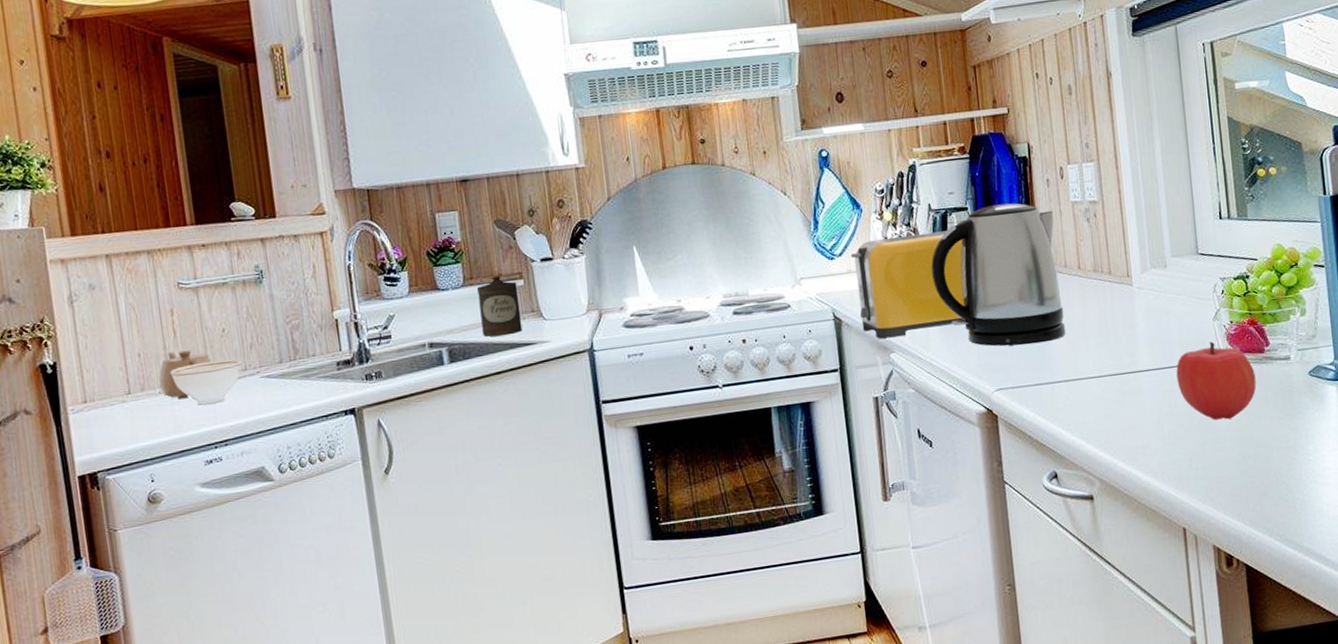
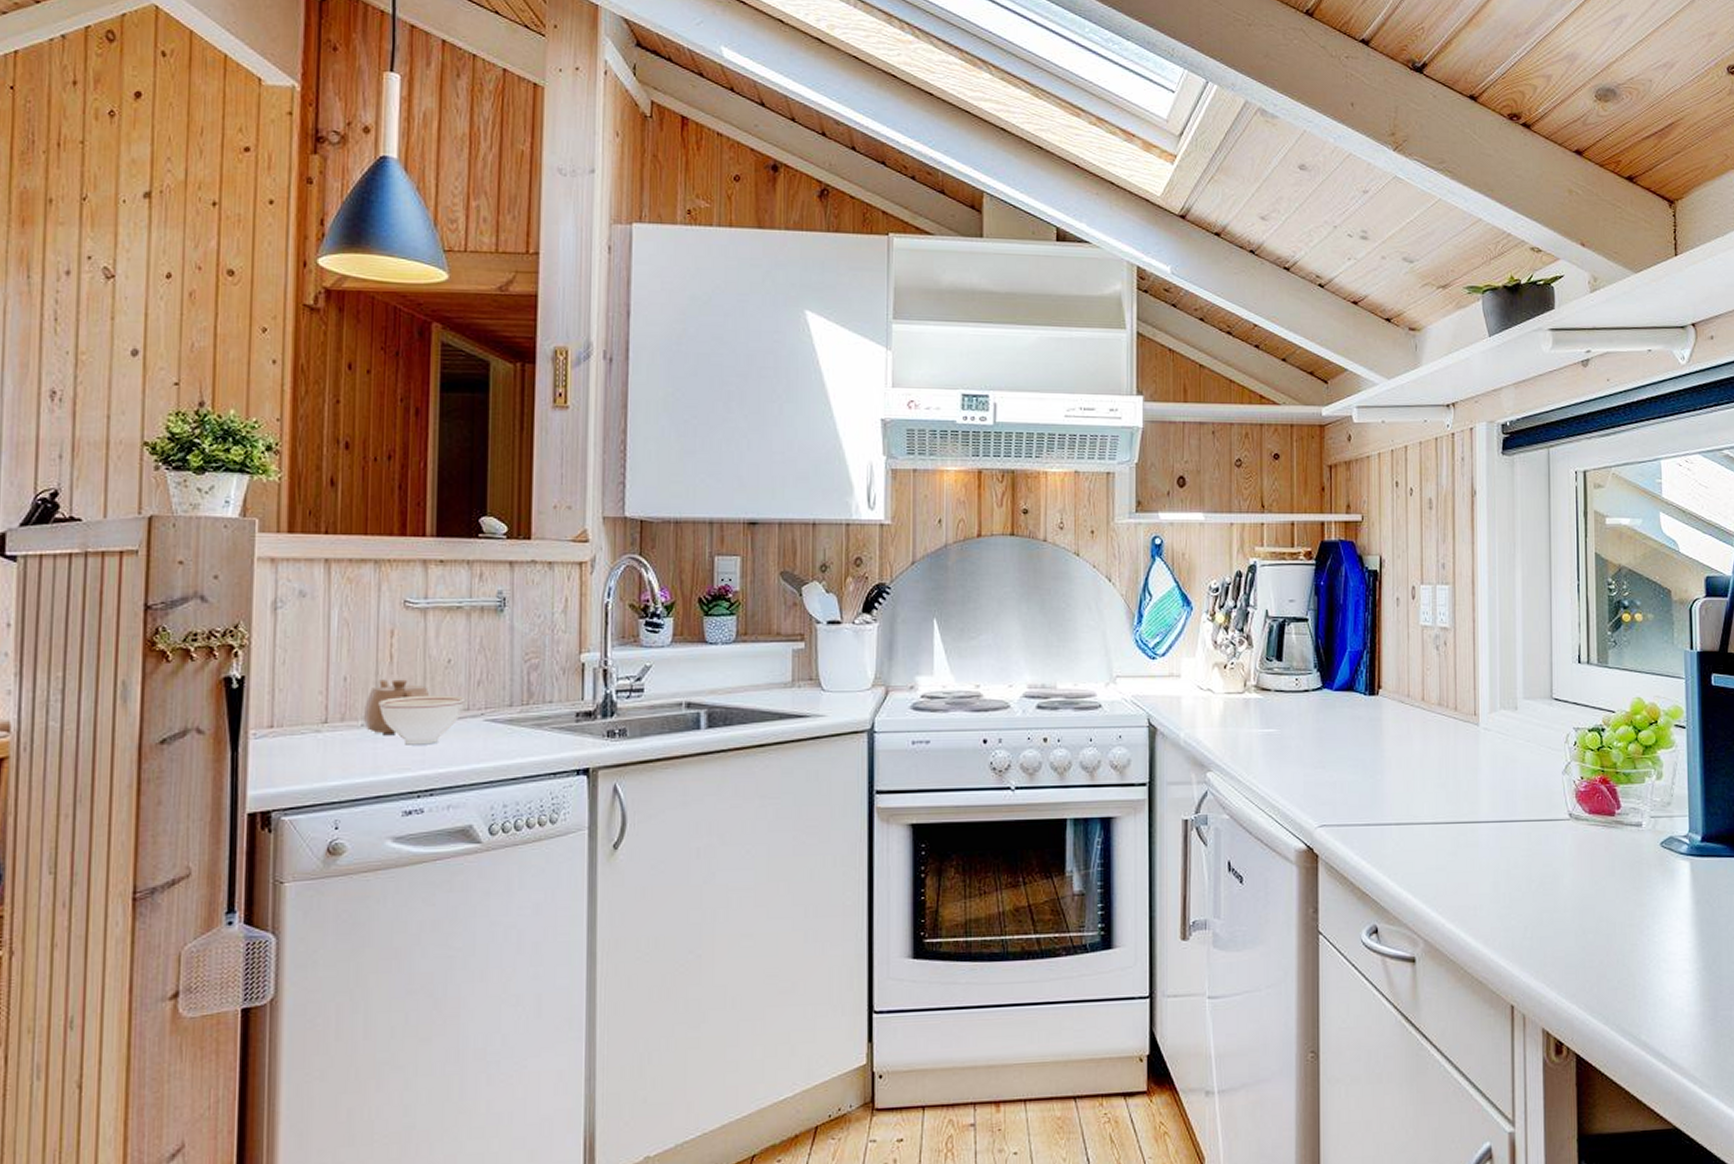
canister: present [477,275,522,337] -> none [750,634,797,704]
toaster: present [850,230,965,339] -> none [1174,641,1298,754]
kettle: present [931,203,1066,347] -> none [1261,619,1402,779]
fruit: present [1176,341,1257,420] -> none [1518,797,1603,887]

